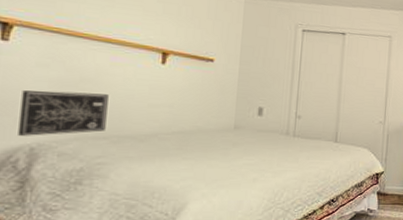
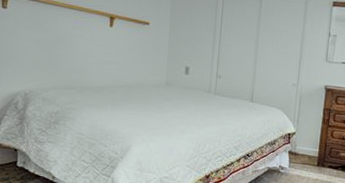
wall art: present [18,90,109,136] -> none [17,48,73,84]

